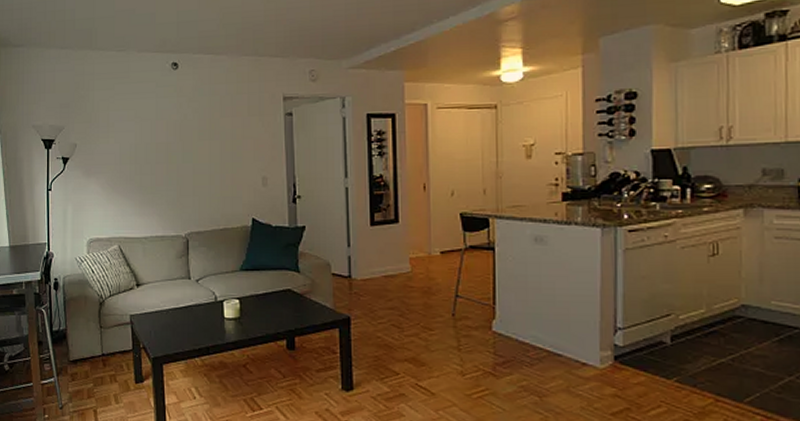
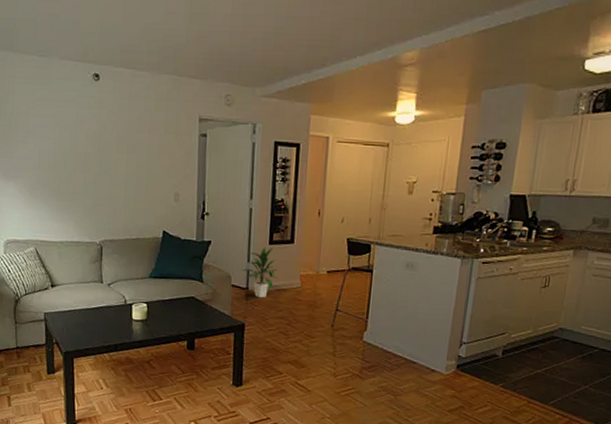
indoor plant: none [341,229,384,287] -> present [241,247,279,298]

